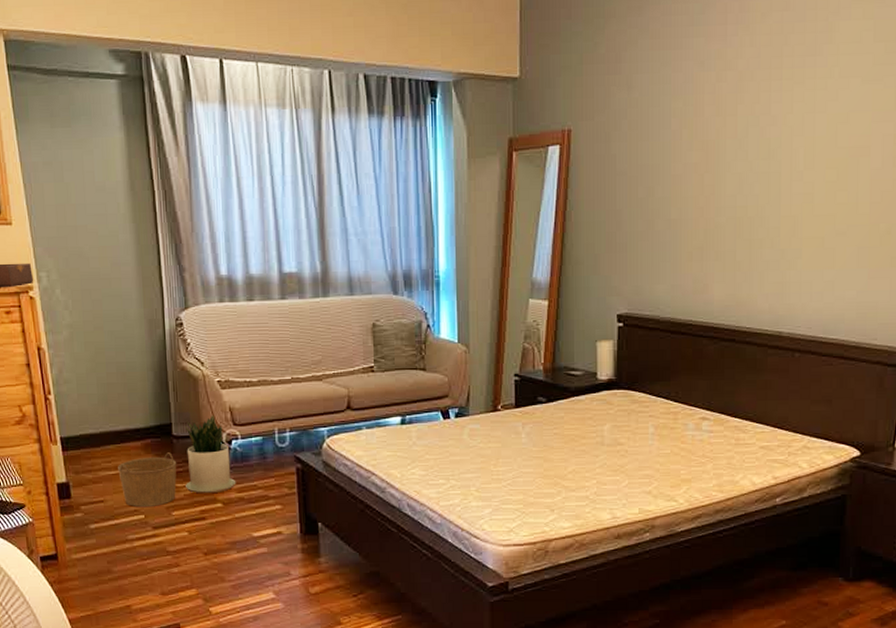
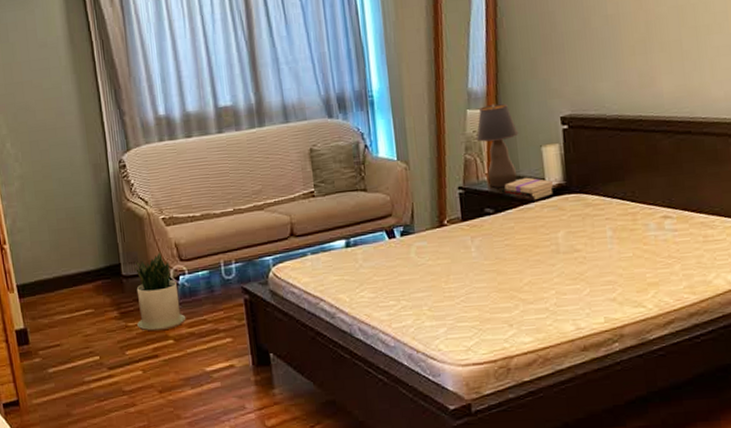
basket: present [118,452,177,508] -> none [72,292,129,349]
table lamp: none [535,295,577,378] -> present [476,103,519,188]
books: none [554,370,605,394] -> present [501,177,554,201]

